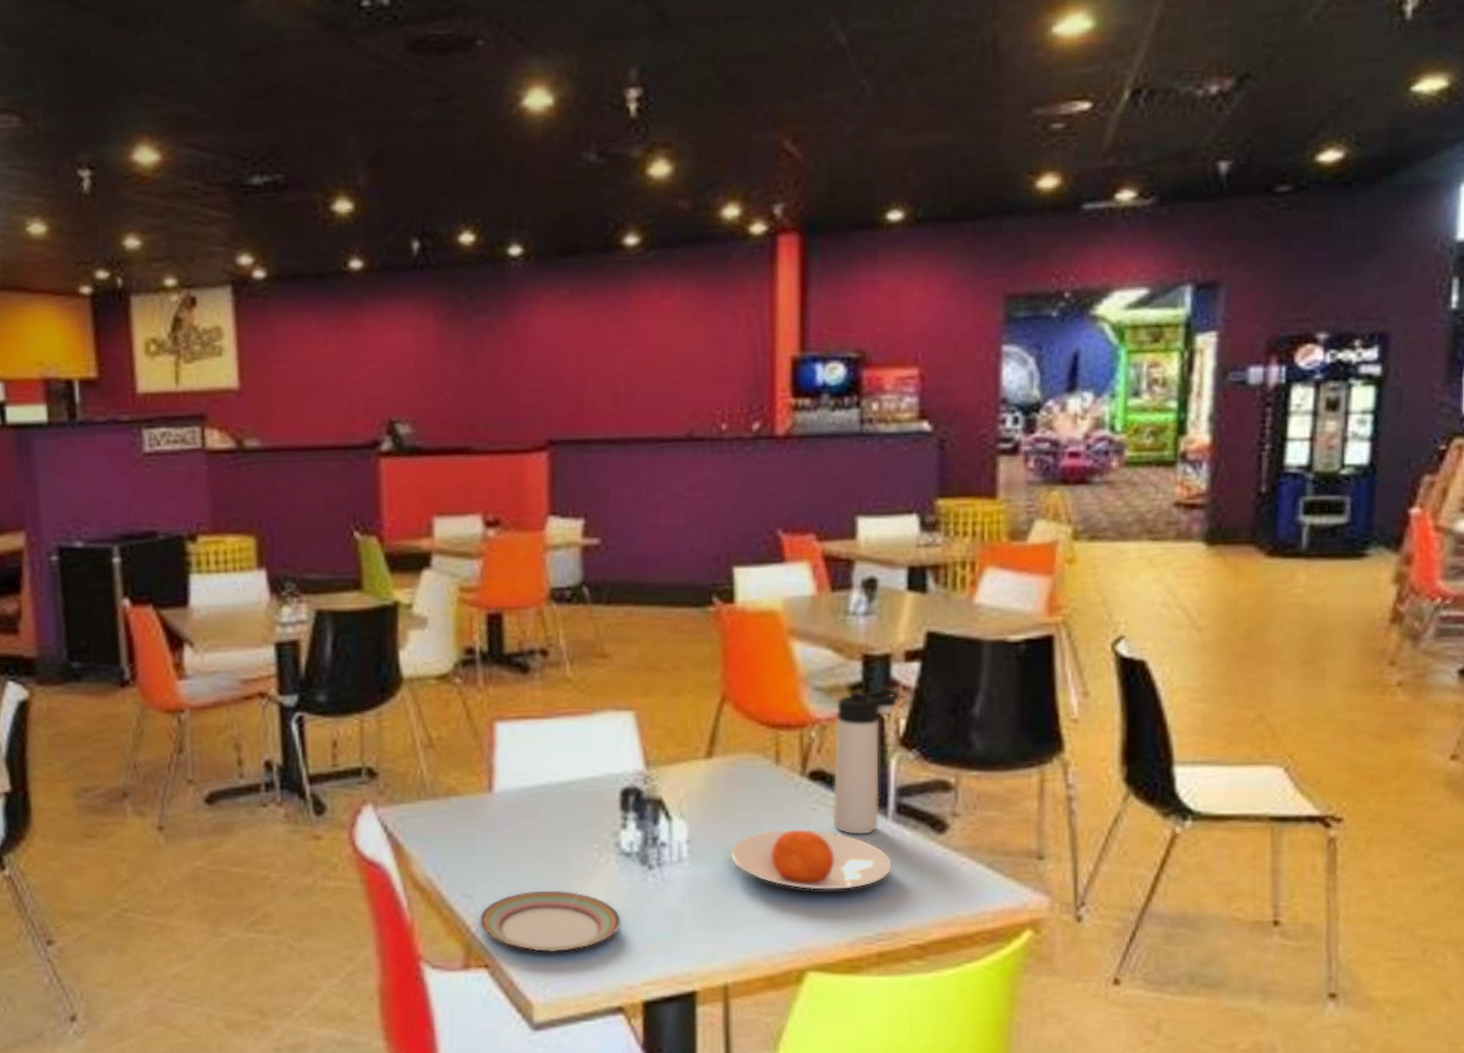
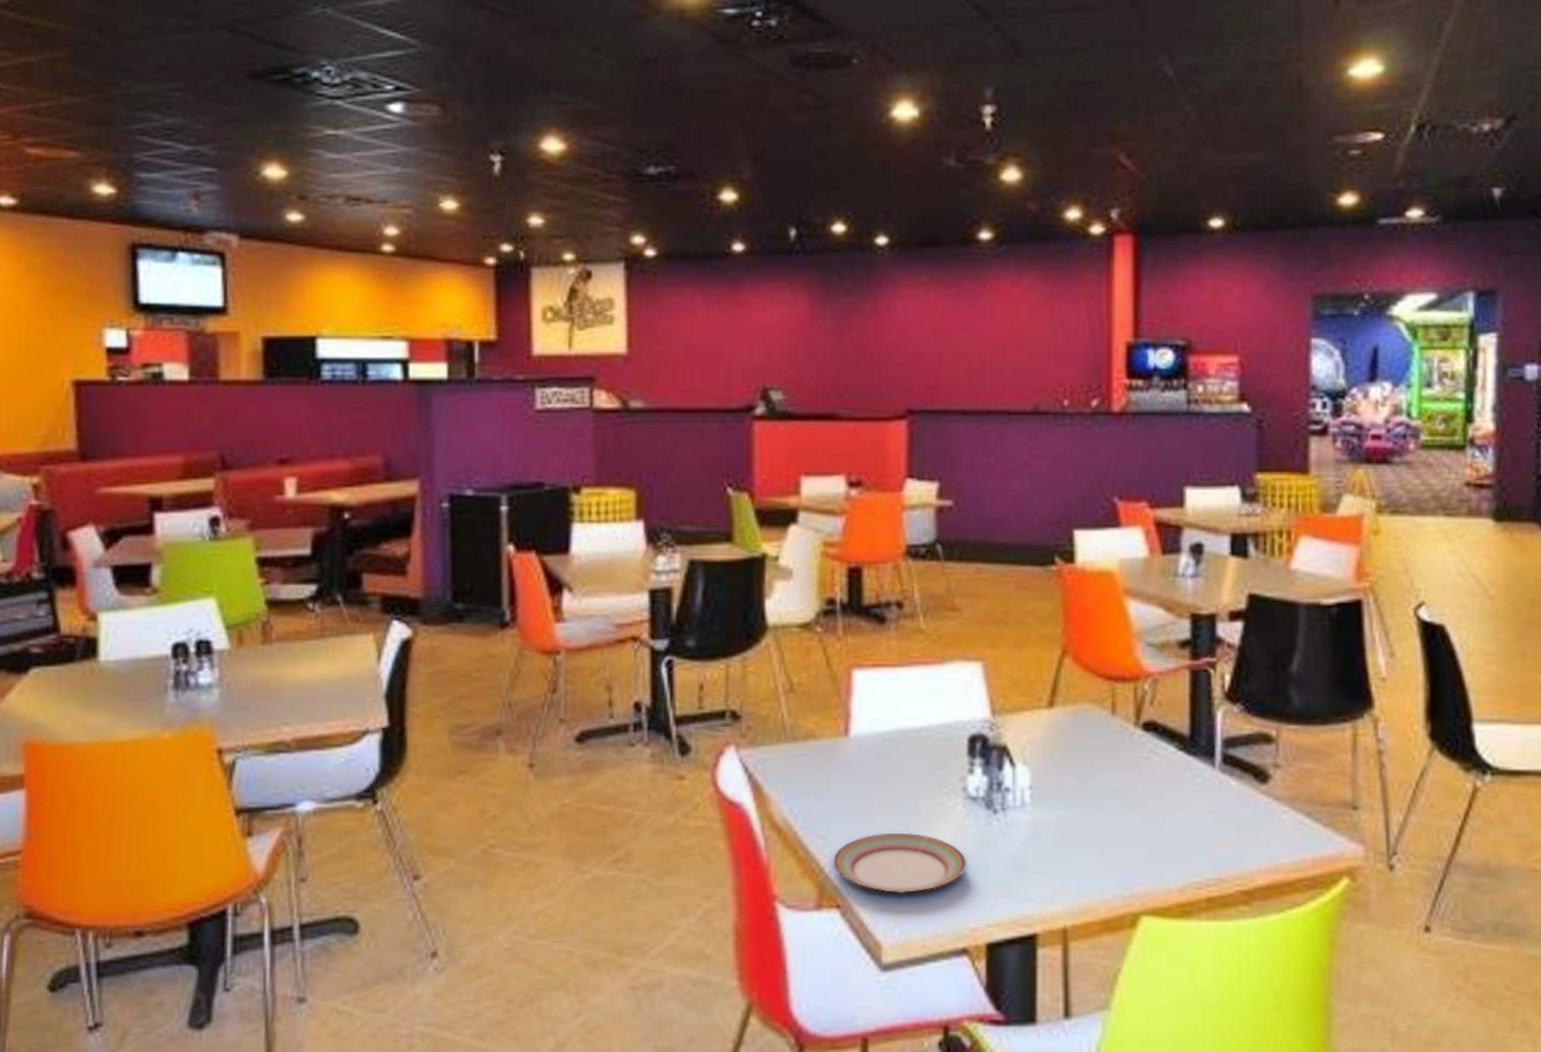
plate: present [729,829,892,890] -> none [1069,777,1219,836]
thermos bottle: present [833,689,900,836] -> none [1164,646,1225,785]

